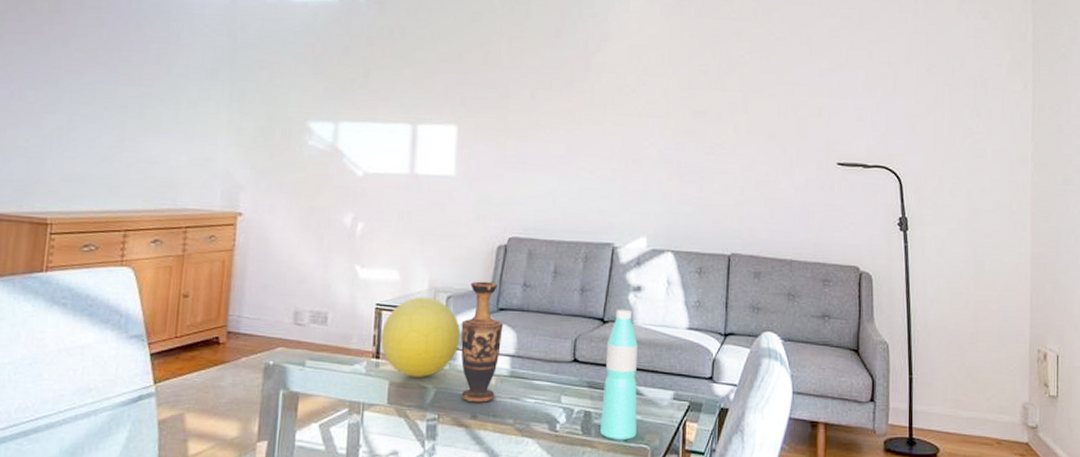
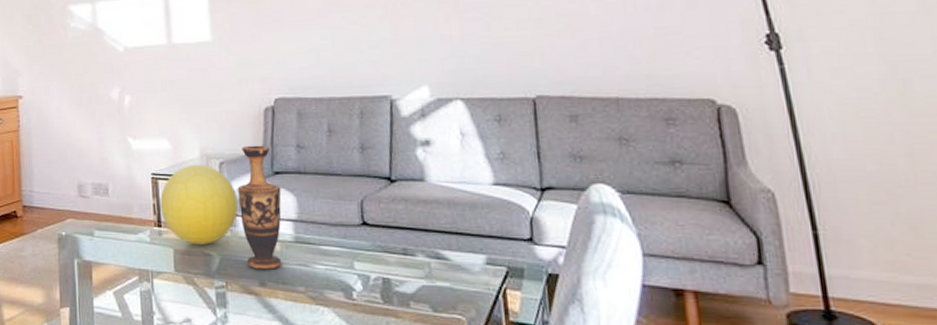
water bottle: present [600,309,638,440] -> none [398,166,447,309]

